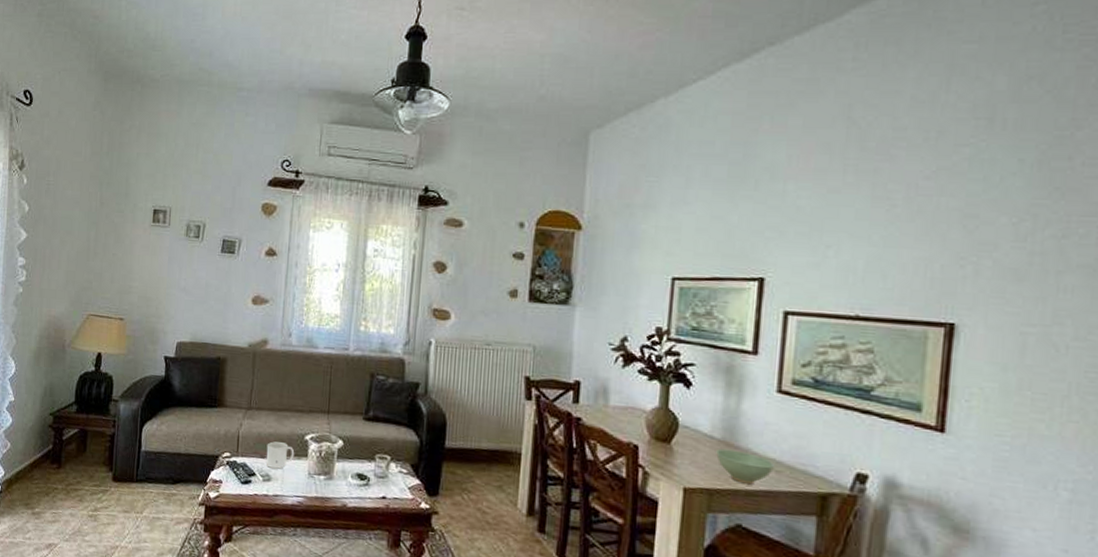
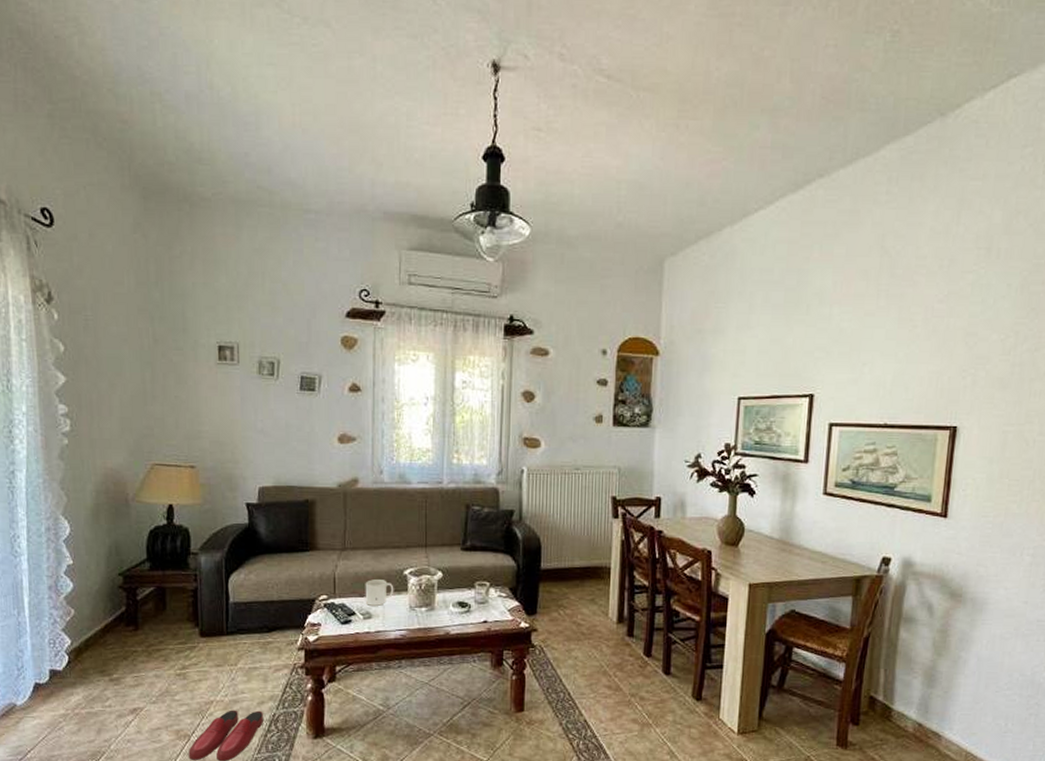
bowl: present [715,448,776,485] -> none [774,547,822,575]

